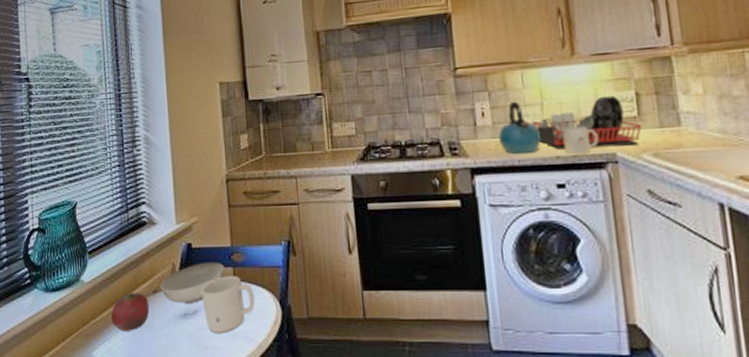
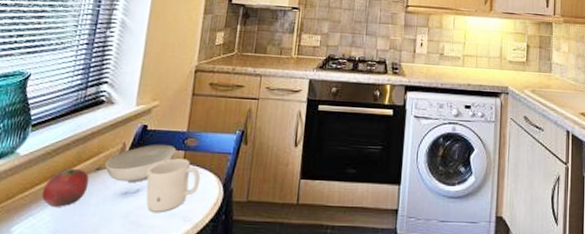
kettle: present [498,101,542,155] -> none [429,38,460,80]
dish rack: present [533,95,643,150] -> none [456,43,528,83]
mug: present [562,125,599,155] -> none [474,62,499,85]

